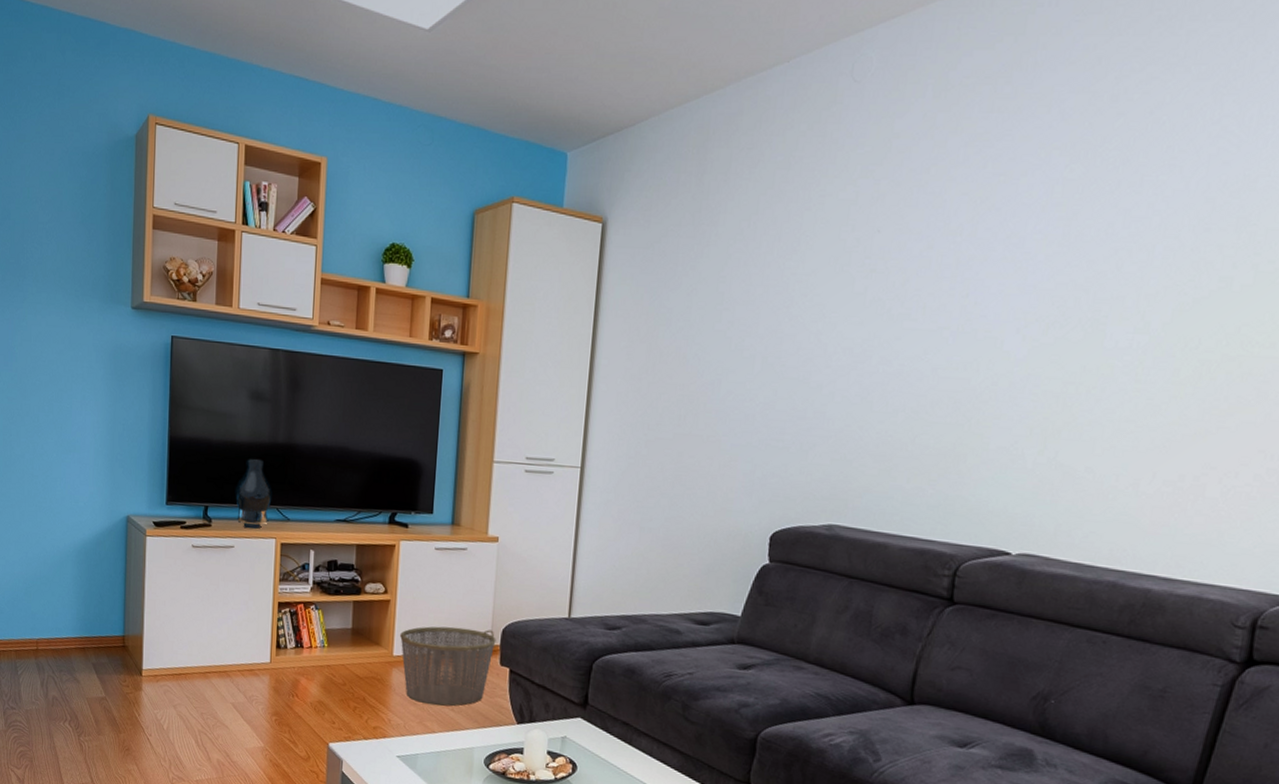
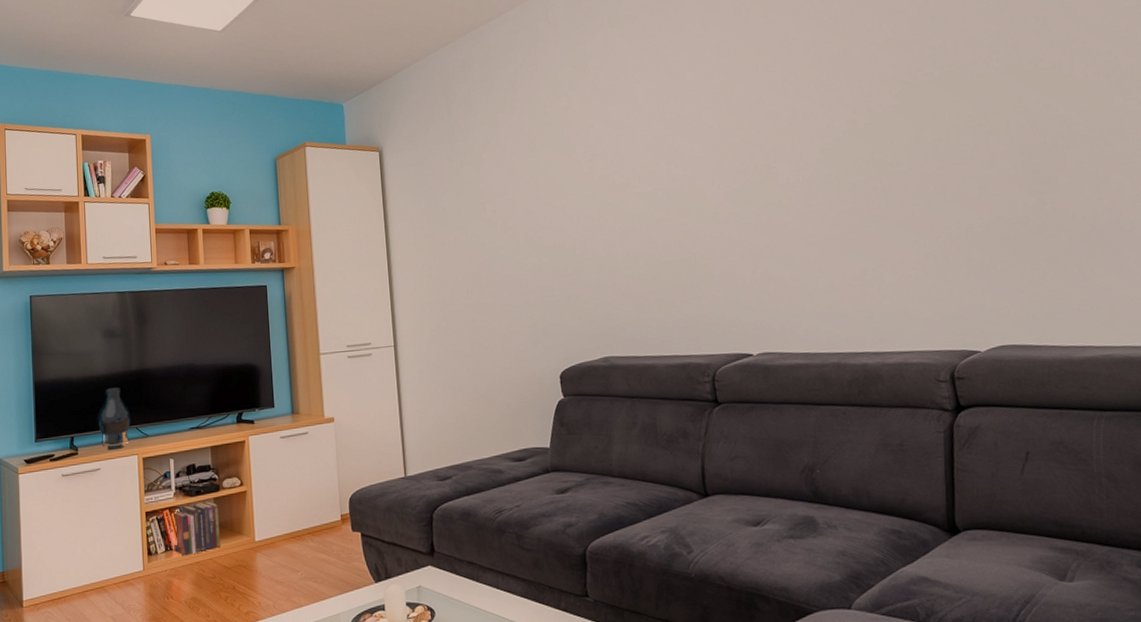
books: none [305,602,357,657] -> present [171,501,220,556]
basket: present [400,626,496,706] -> none [259,501,345,580]

